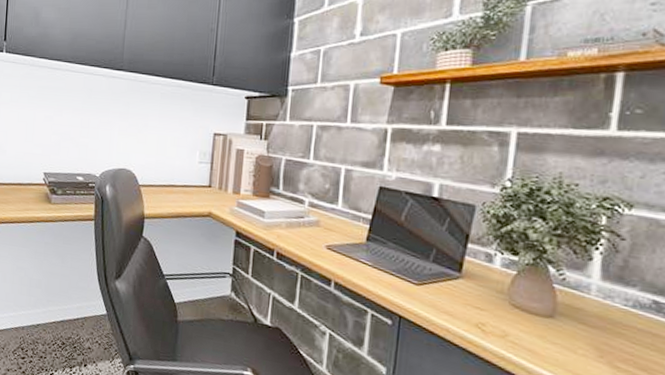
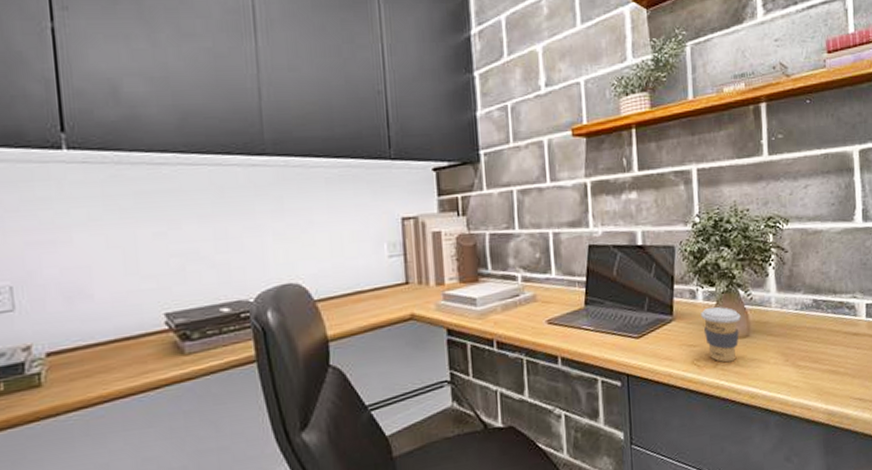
coffee cup: none [495,275,547,338] -> present [701,306,741,363]

